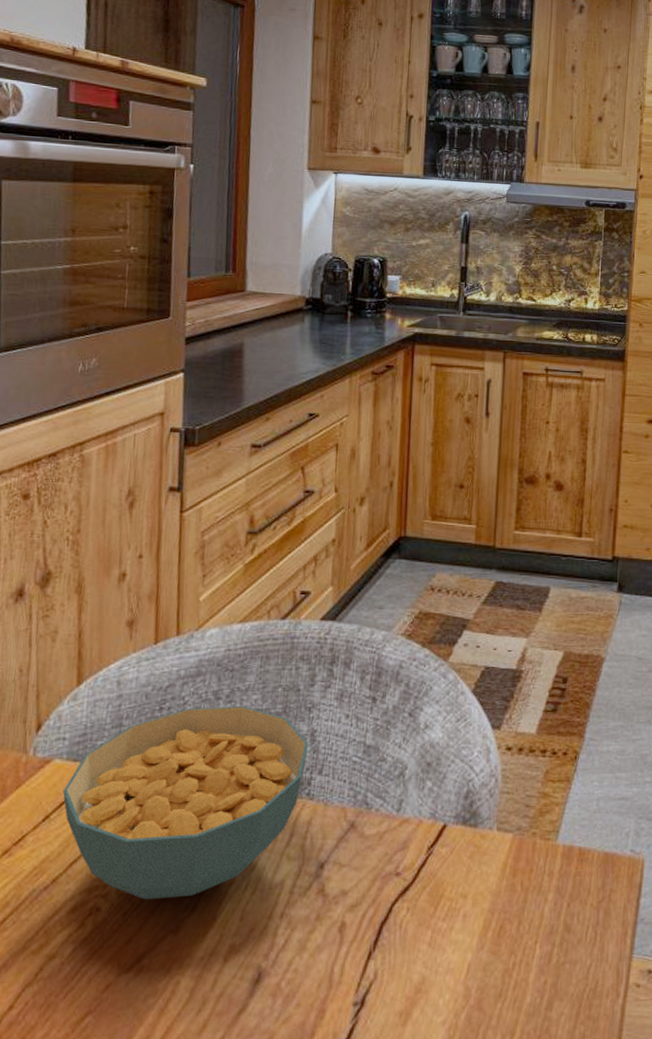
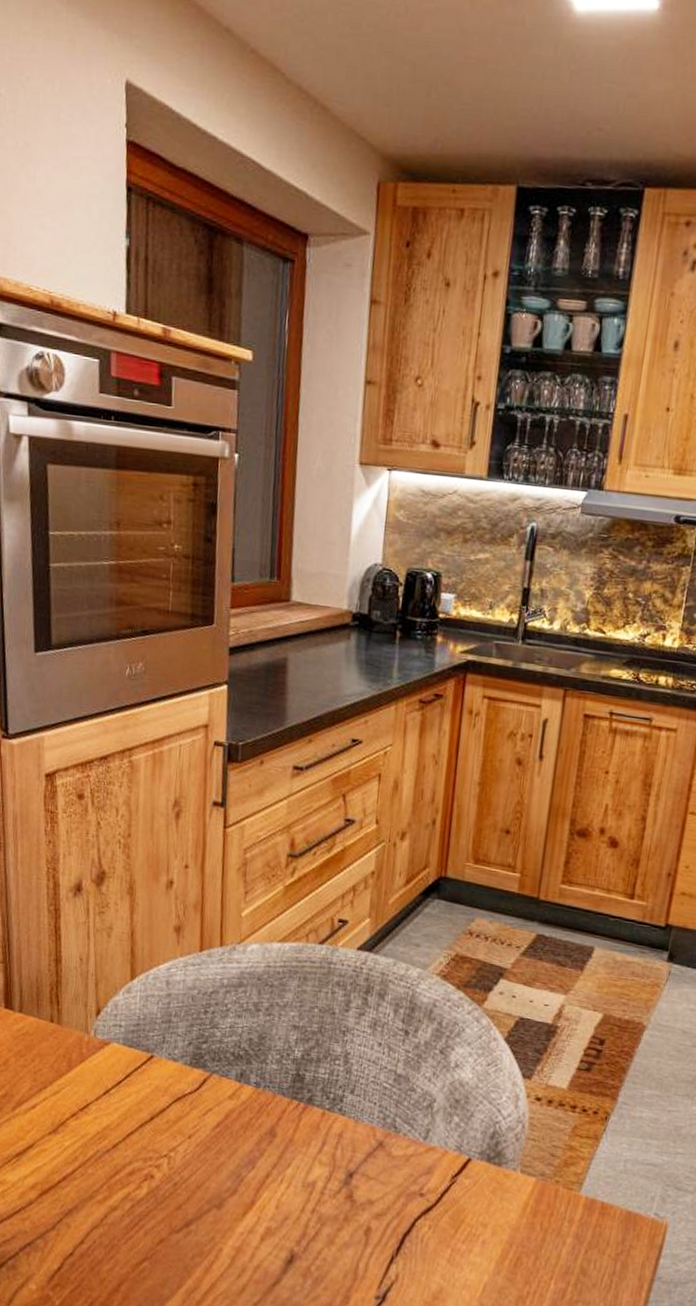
cereal bowl: present [62,706,309,900] -> none [120,1014,342,1180]

